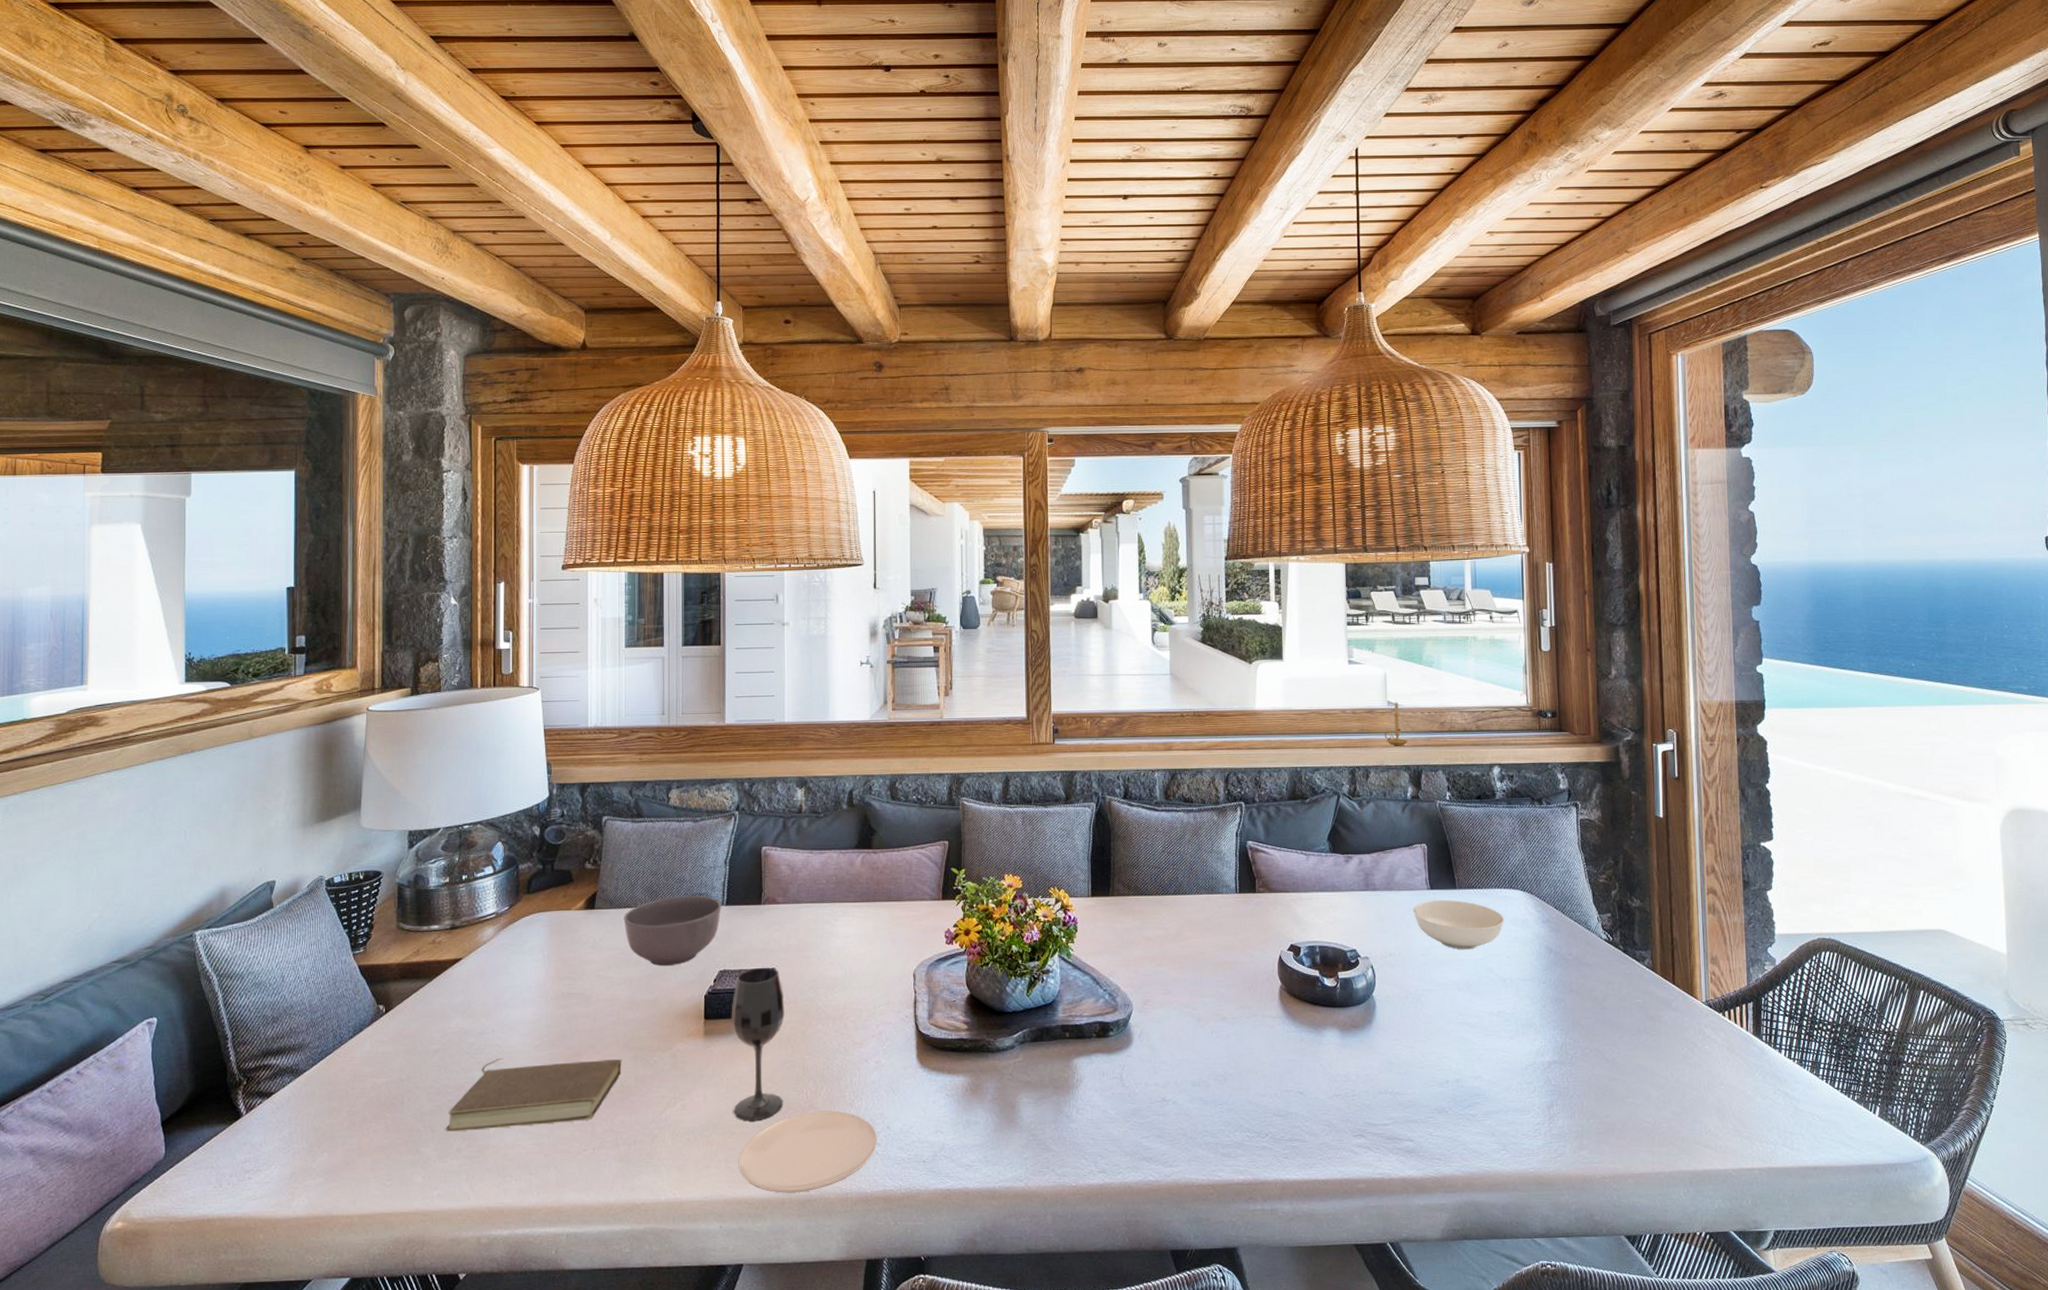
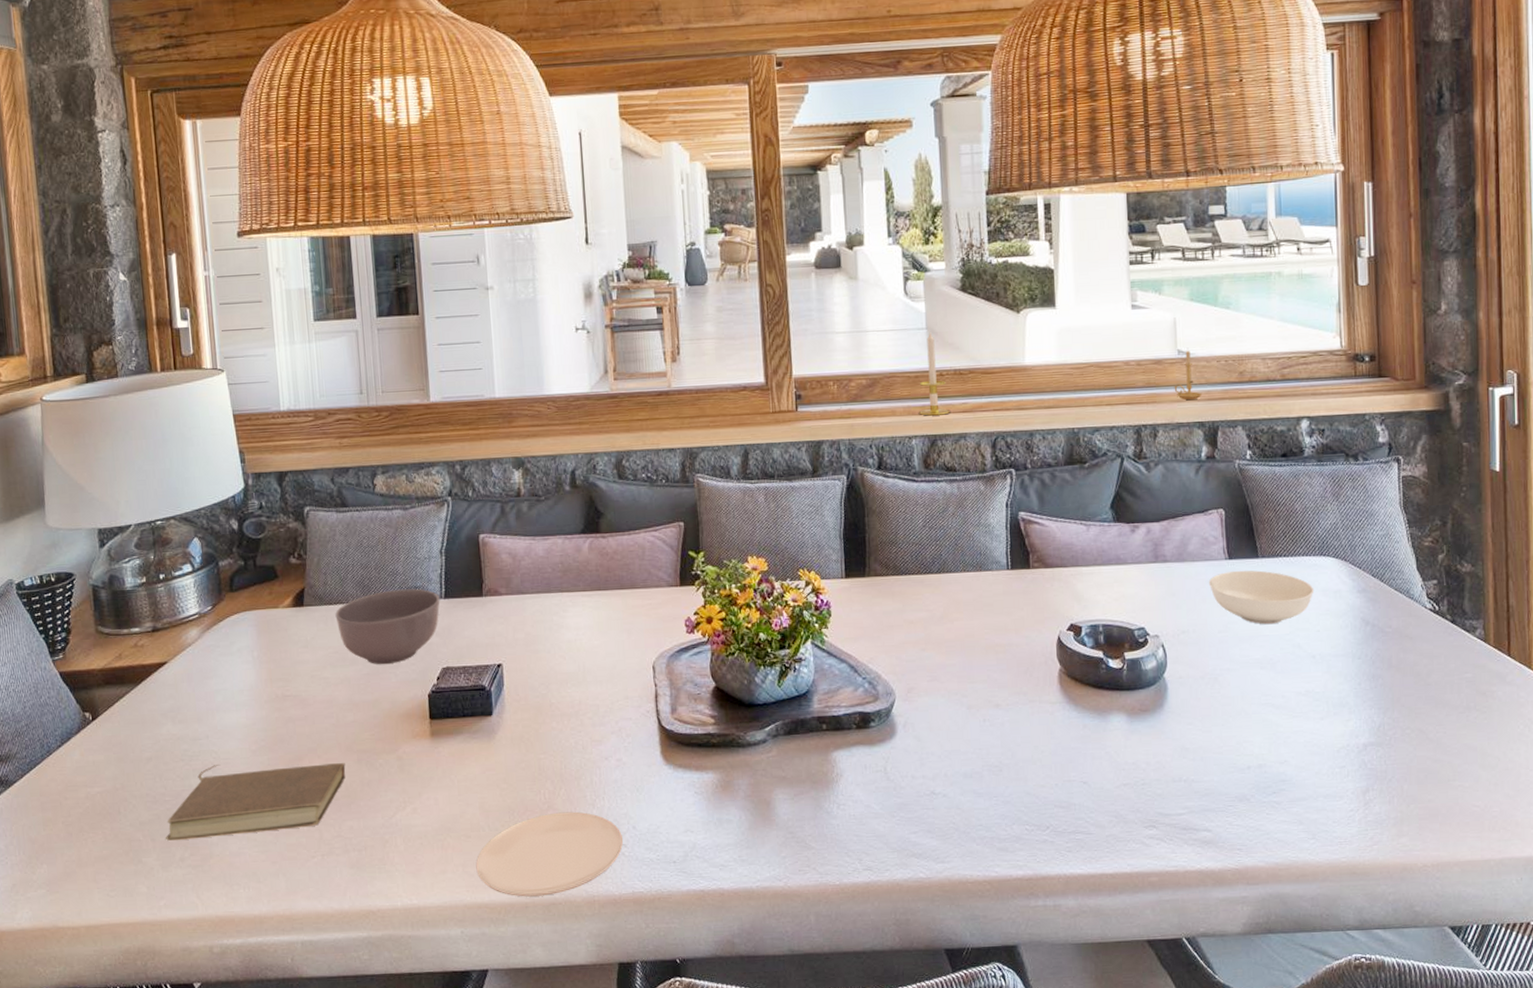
wine glass: present [731,967,785,1122] -> none [458,663,520,824]
candle: none [1162,677,1189,752] -> present [919,331,950,416]

